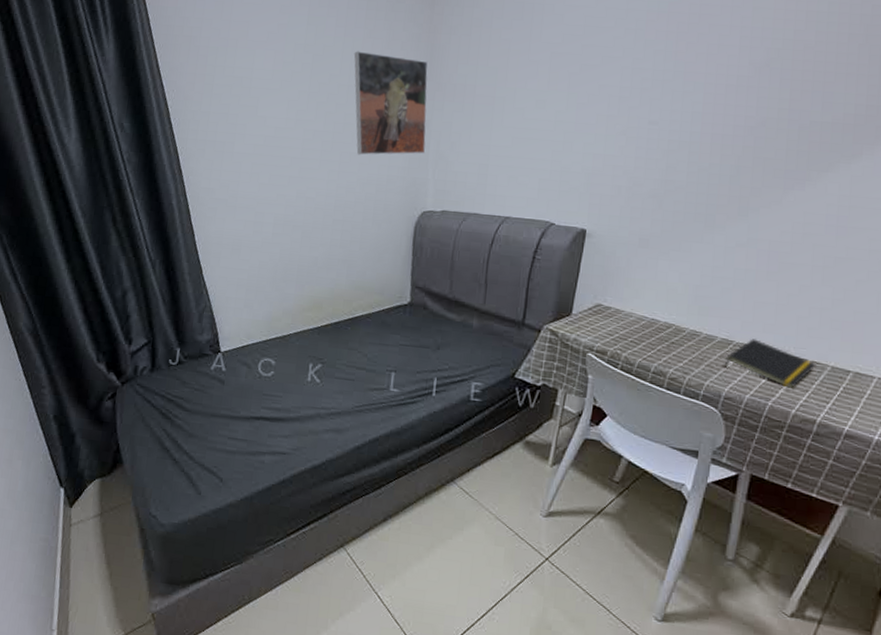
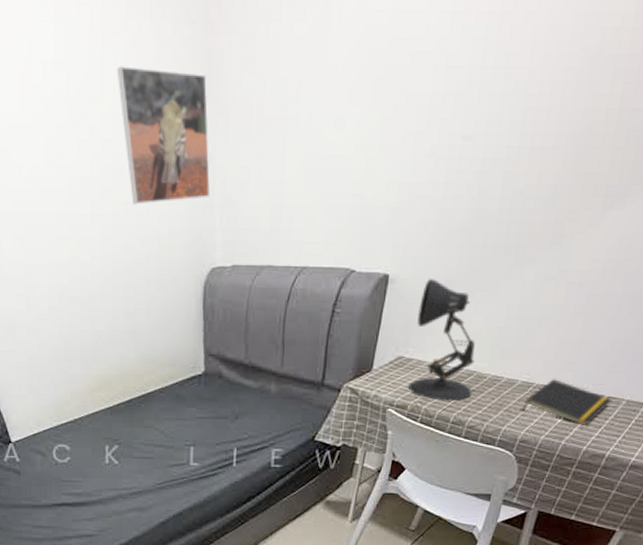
desk lamp: none [607,235,673,352] -> present [407,278,475,401]

